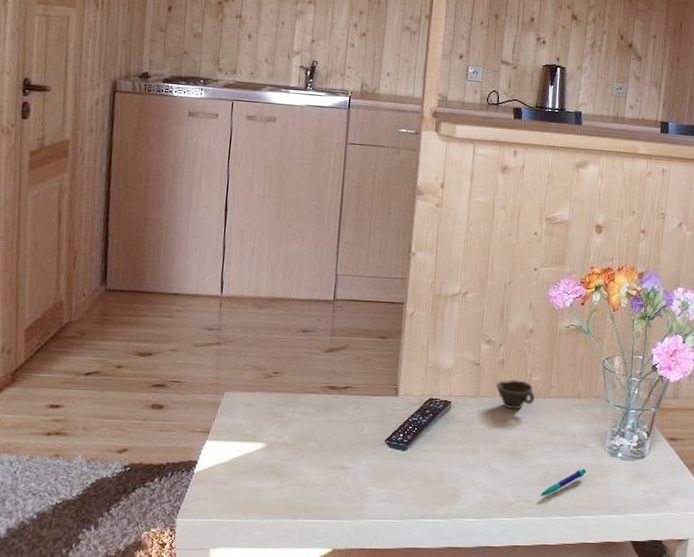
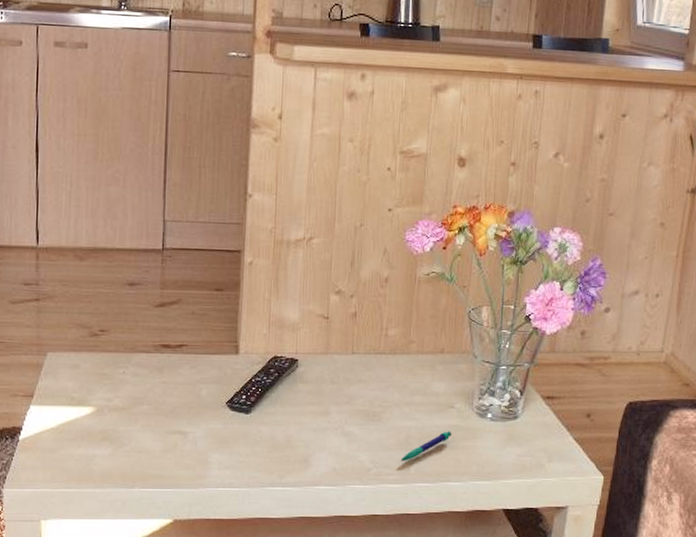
cup: present [495,379,536,410] -> none [347,333,393,368]

